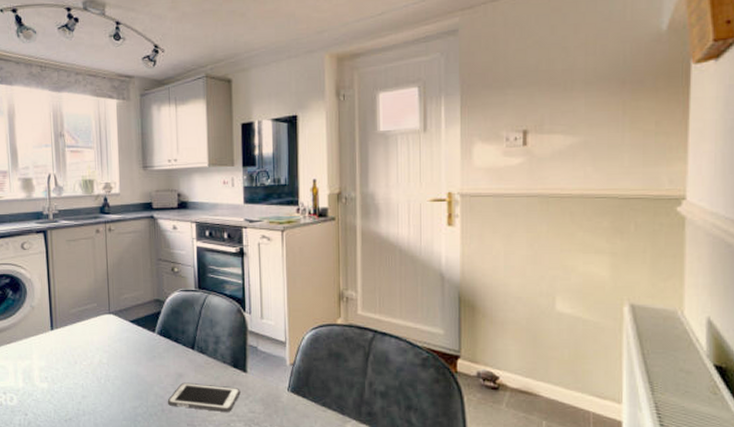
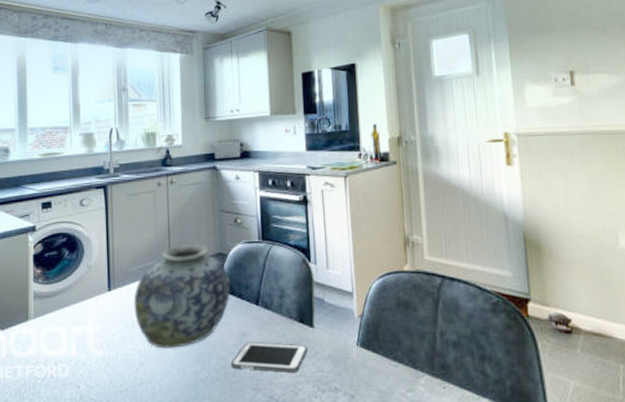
vase: none [75,289,168,385] -> present [134,243,231,348]

